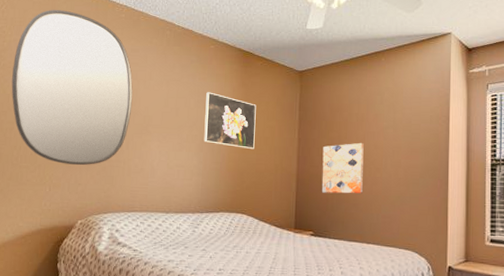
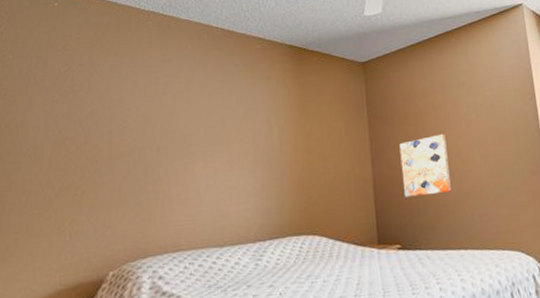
home mirror: present [11,10,133,166] -> none [15,23,168,205]
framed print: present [204,92,256,150] -> none [256,97,320,158]

